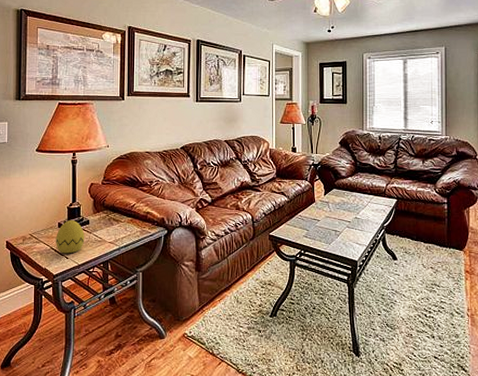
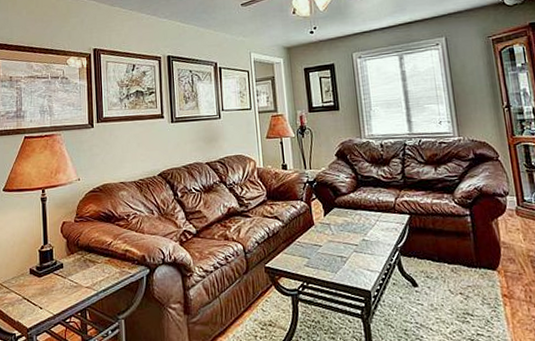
decorative egg: present [56,220,85,254] -> none [28,265,59,304]

